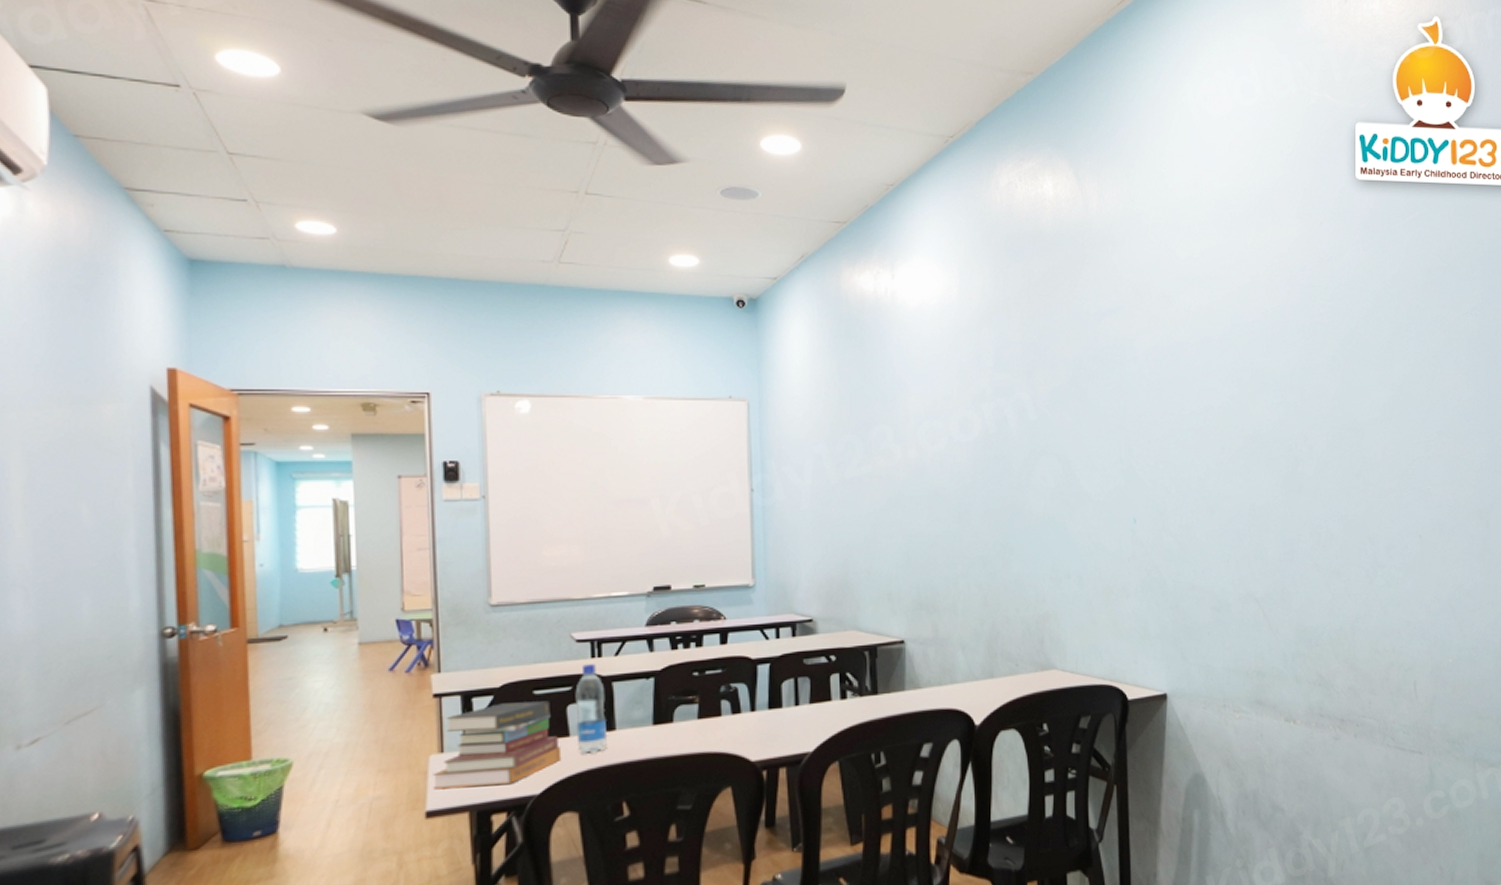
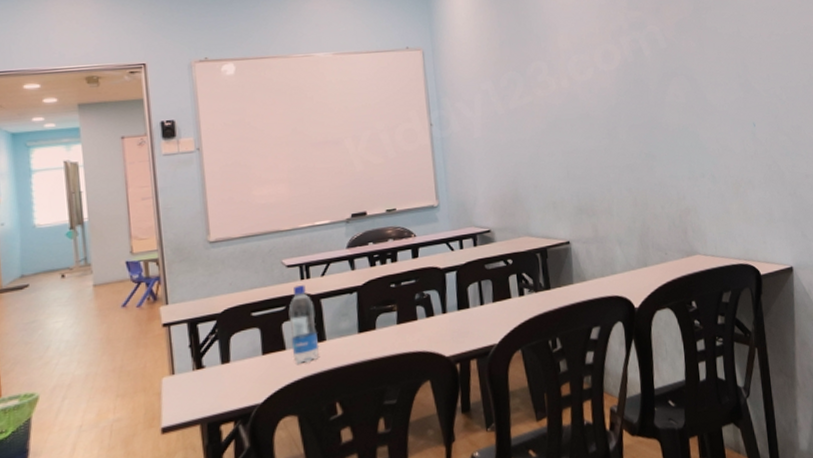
books: present [433,701,562,790] -> none [166,320,280,408]

